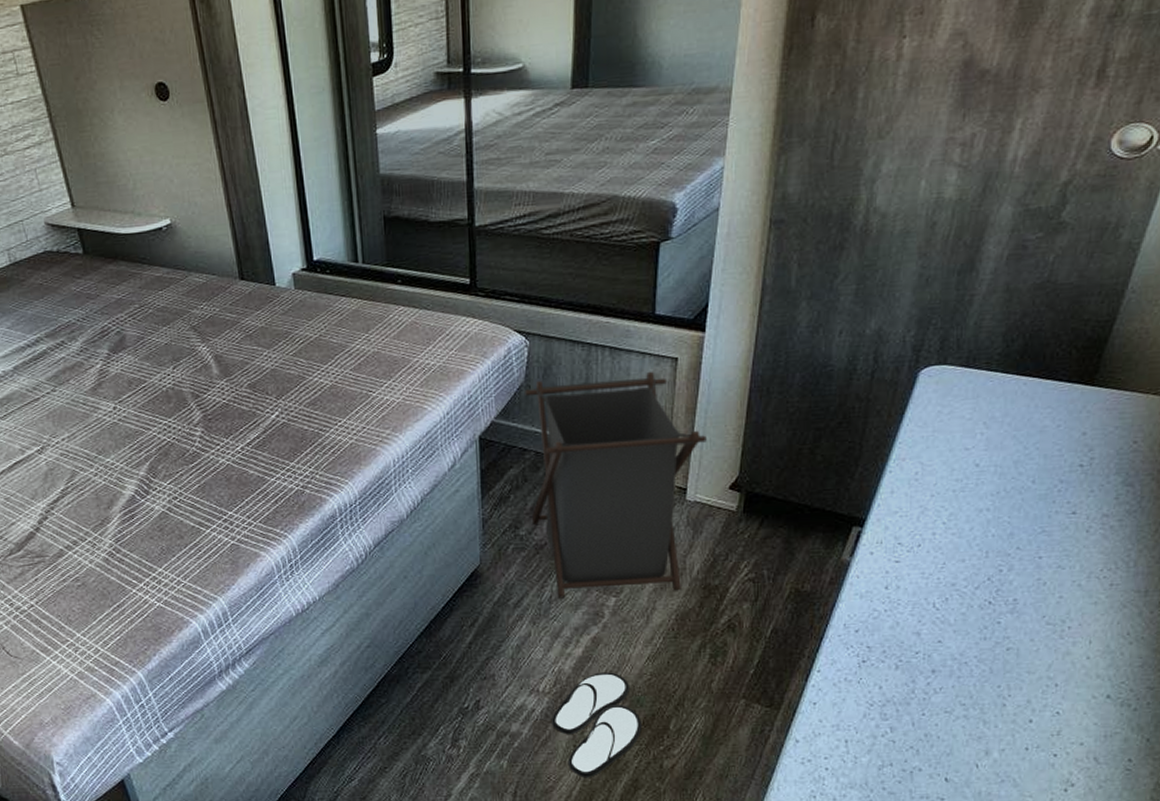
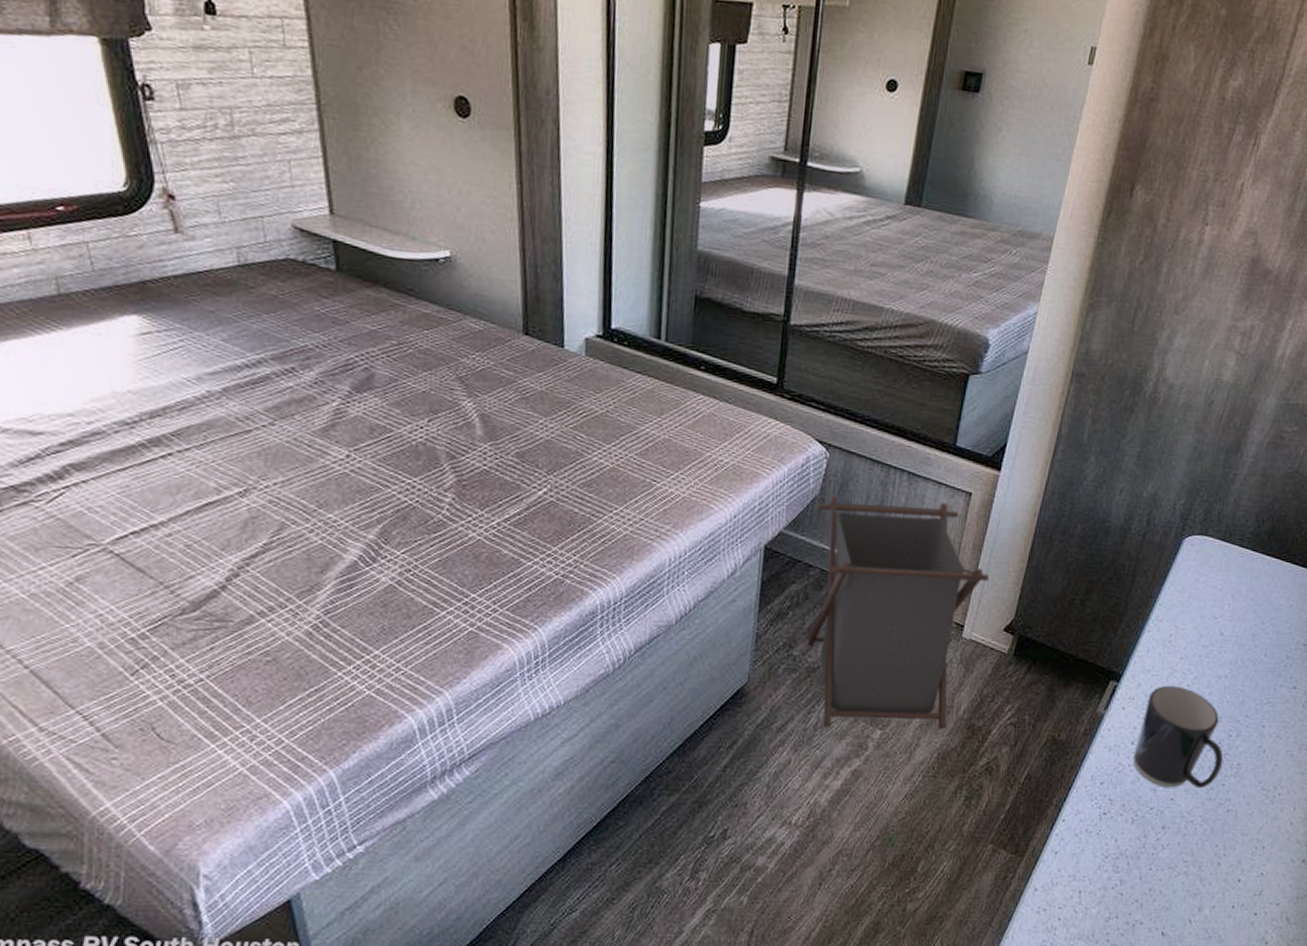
slippers: present [552,672,642,778] -> none [800,807,891,919]
mug: none [889,524,996,630] -> present [1133,685,1224,789]

